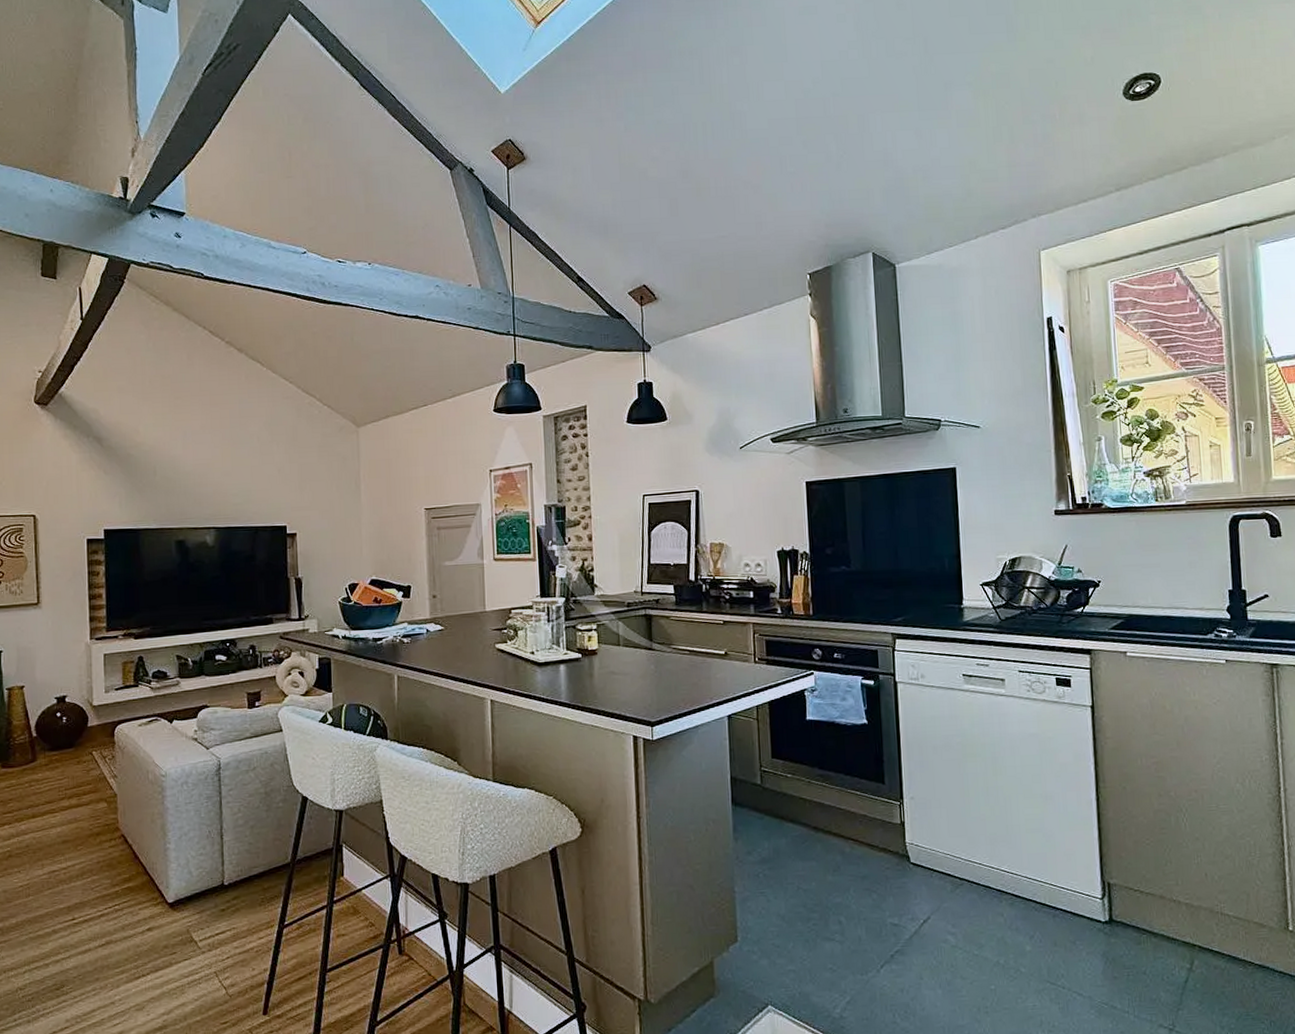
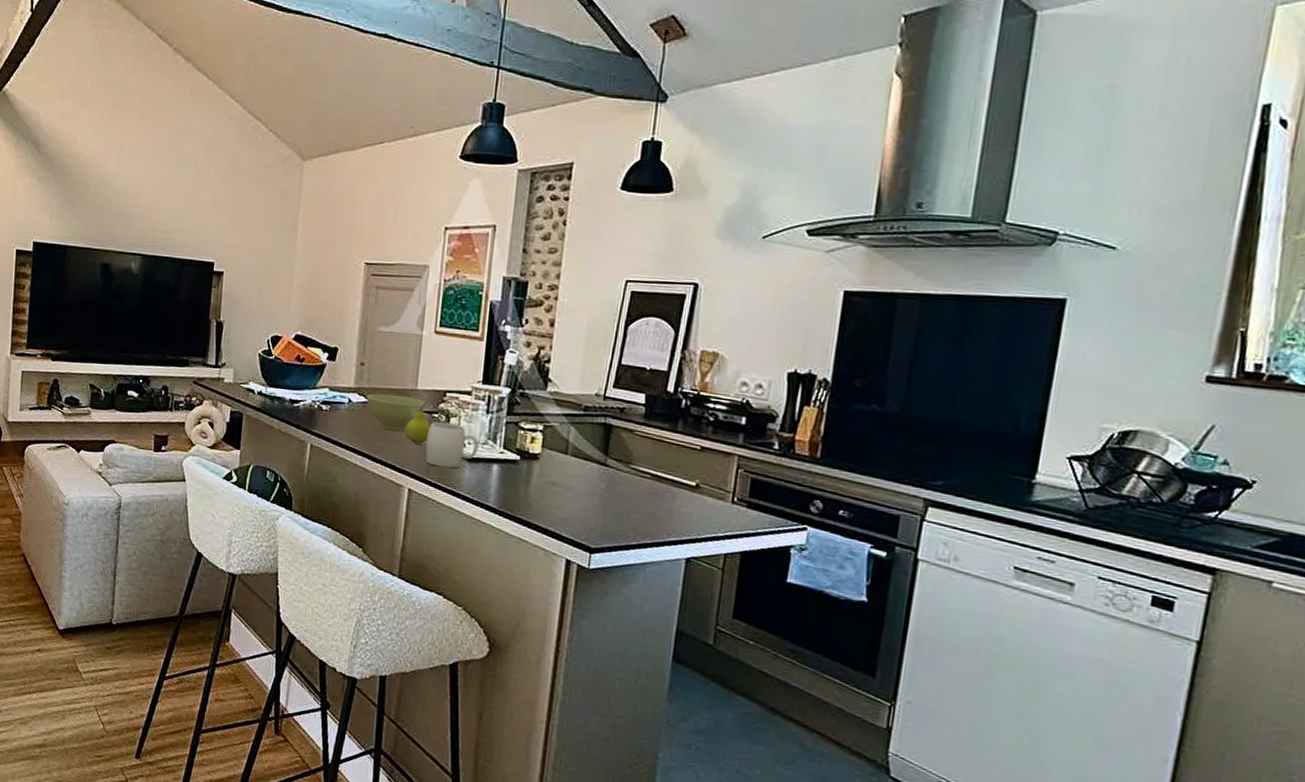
bowl: none [442,619,496,652] -> present [366,393,426,432]
fruit: none [480,621,502,659] -> present [404,402,431,444]
mug: none [500,635,546,676] -> present [425,421,479,469]

